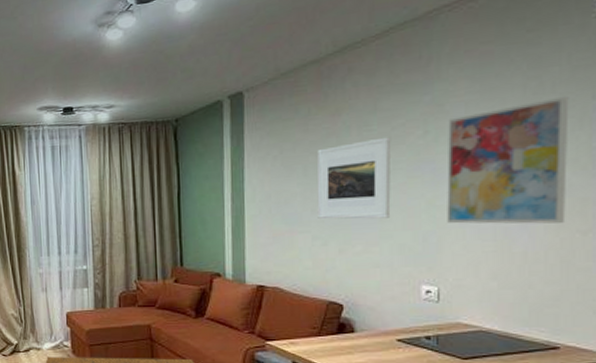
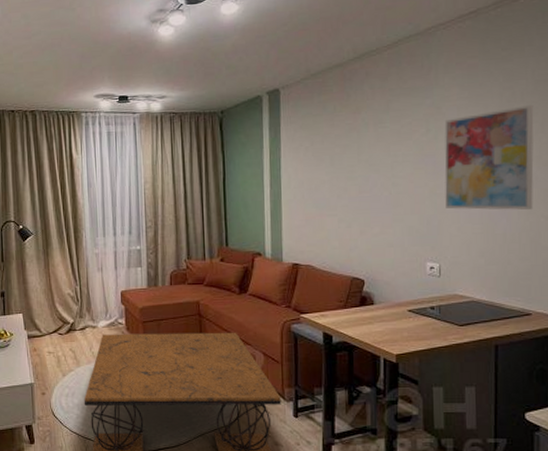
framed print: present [316,137,392,219] -> none [341,133,402,205]

